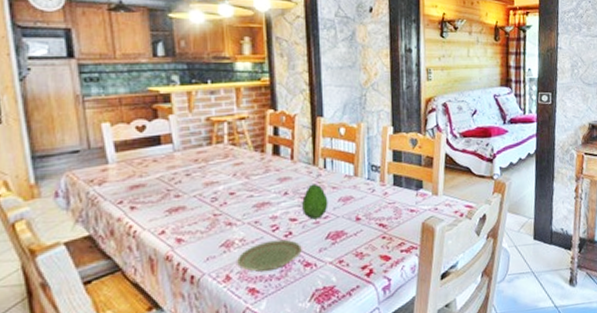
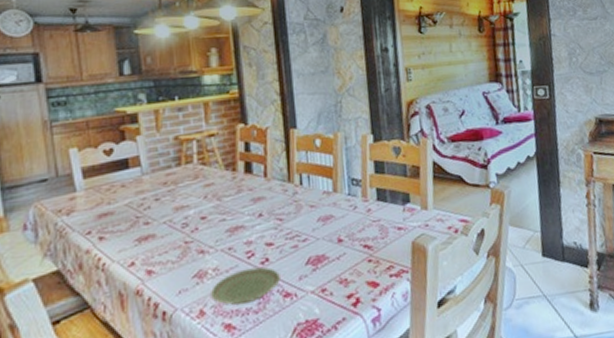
fruit: present [302,184,328,220] -> none [278,203,307,244]

